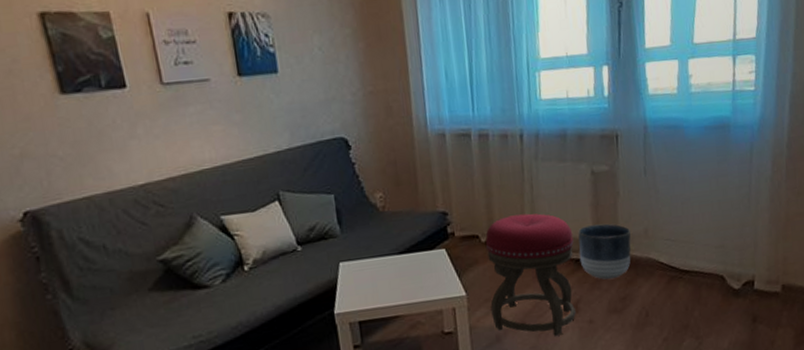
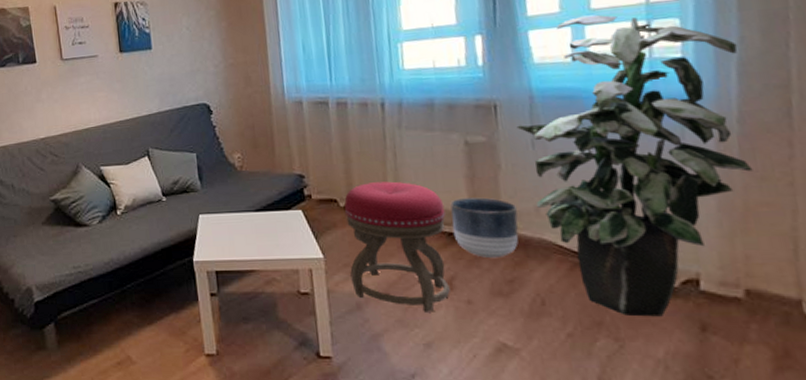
indoor plant: none [633,49,793,317] -> present [516,14,753,317]

